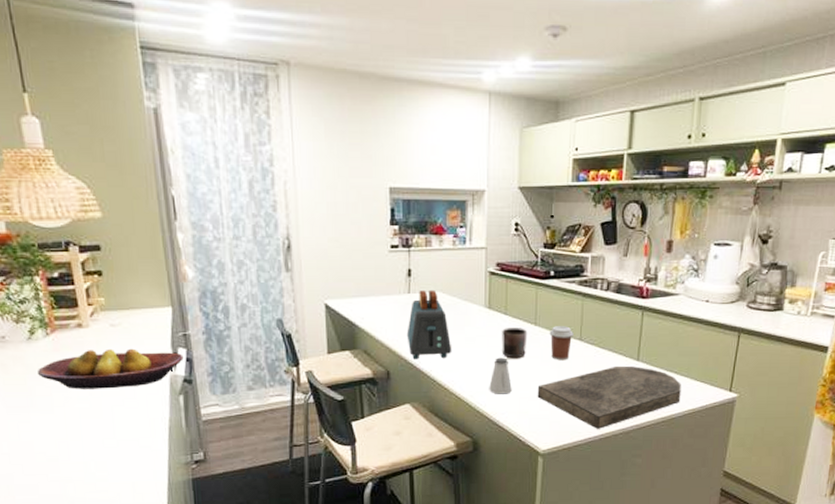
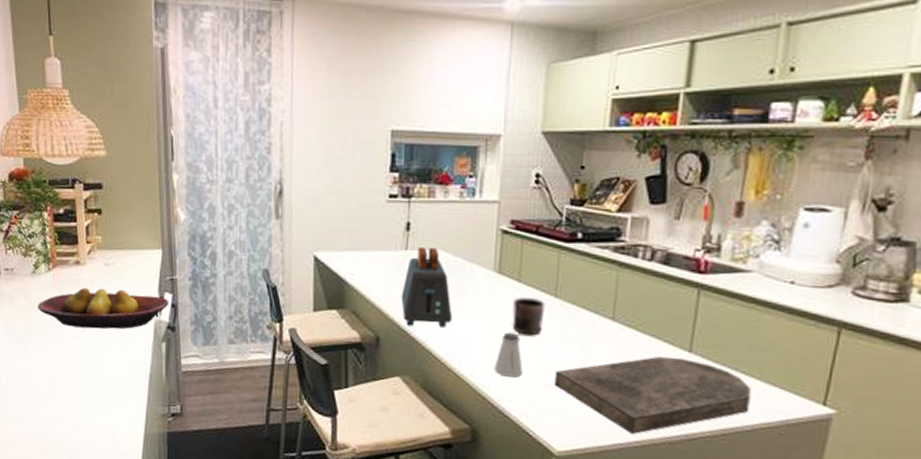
coffee cup: present [549,326,574,361] -> none [573,300,604,344]

